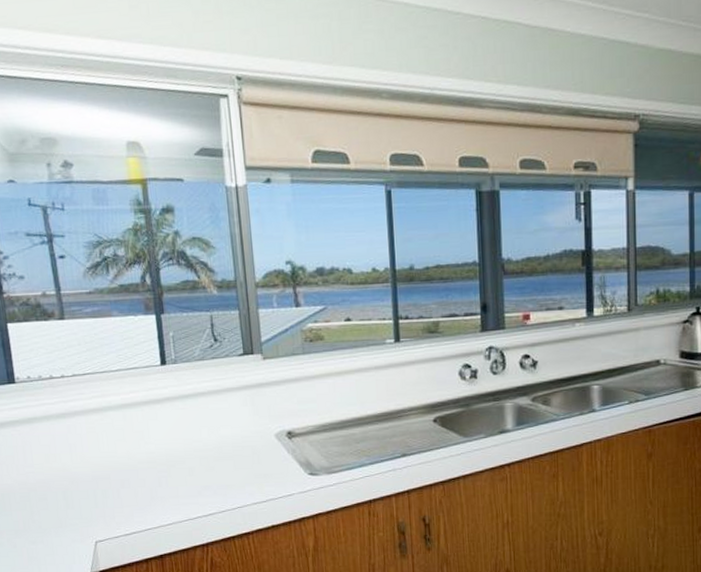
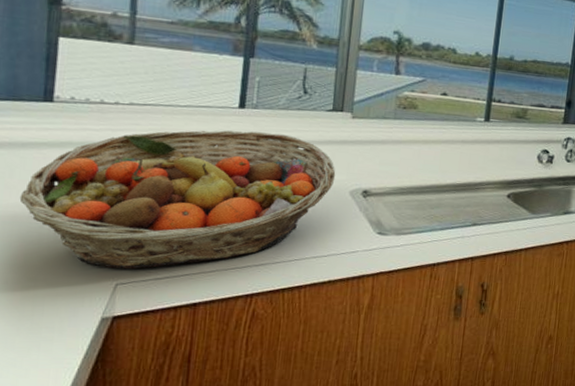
fruit basket: none [9,385,259,528] -> present [19,130,336,270]

